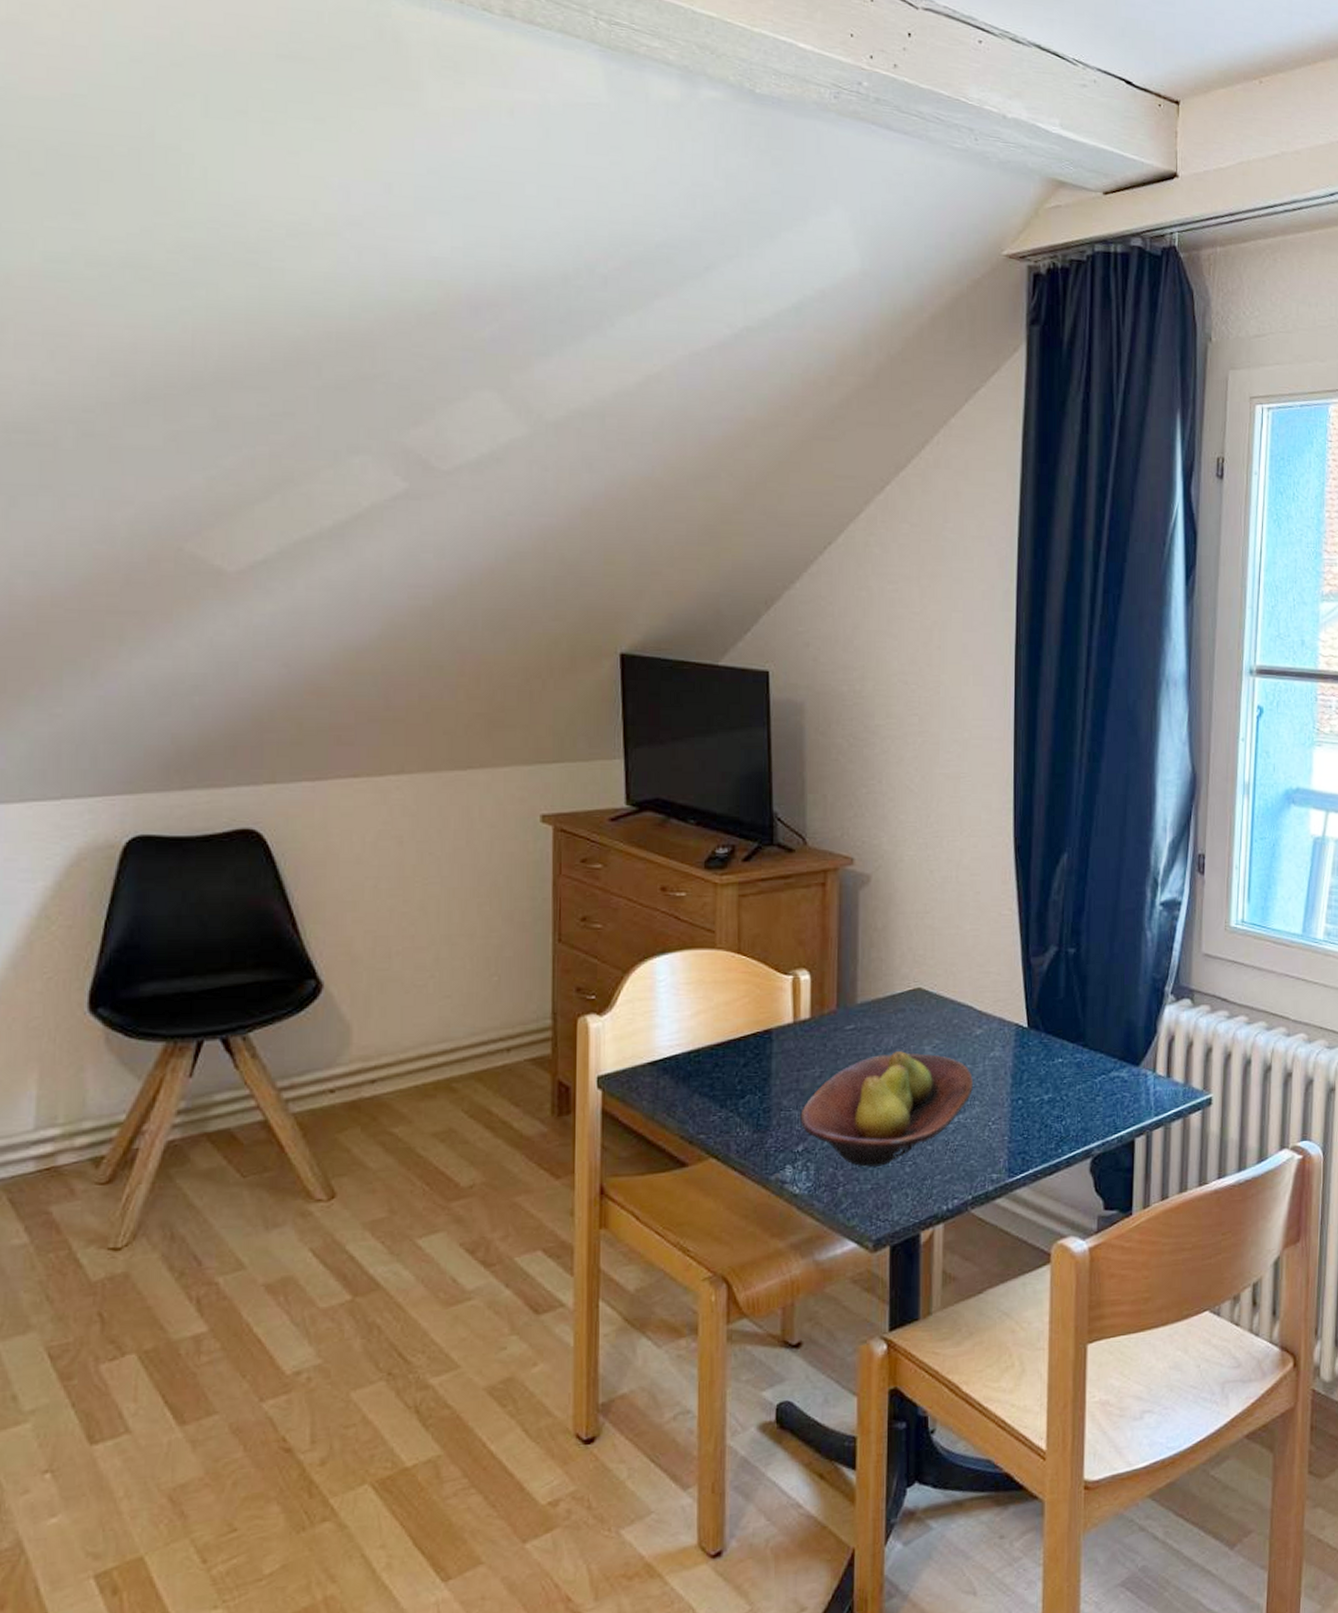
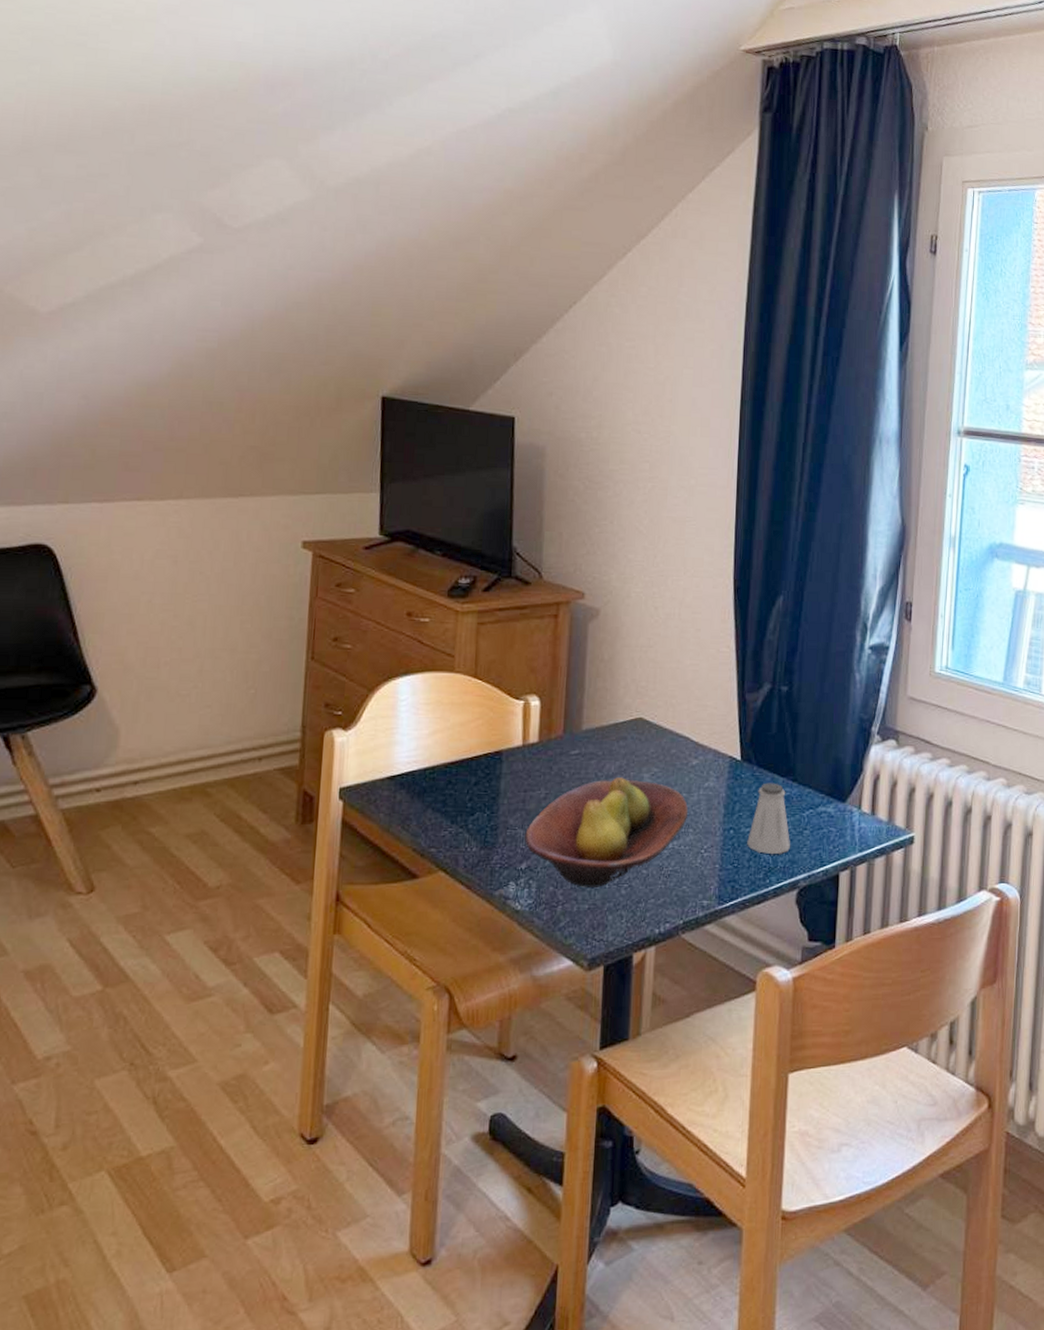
saltshaker: none [1037,1049,1082,1123] -> present [747,783,790,854]

